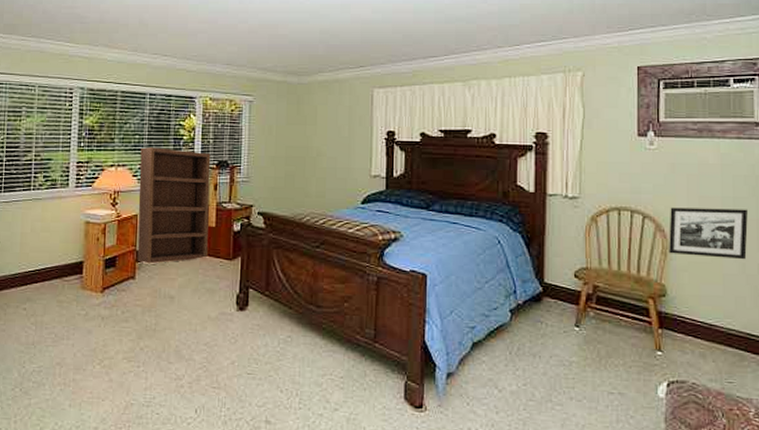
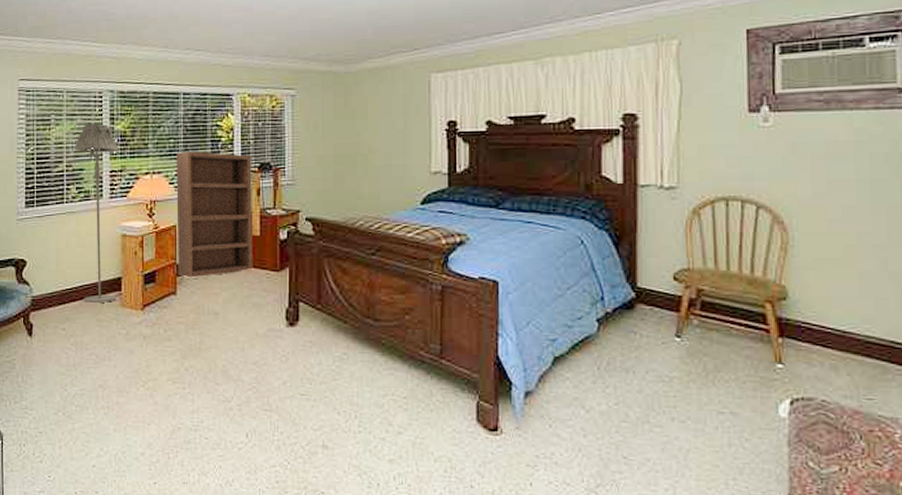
floor lamp: none [44,117,85,286] -> present [75,123,118,304]
picture frame: present [669,207,748,260] -> none [789,193,890,254]

